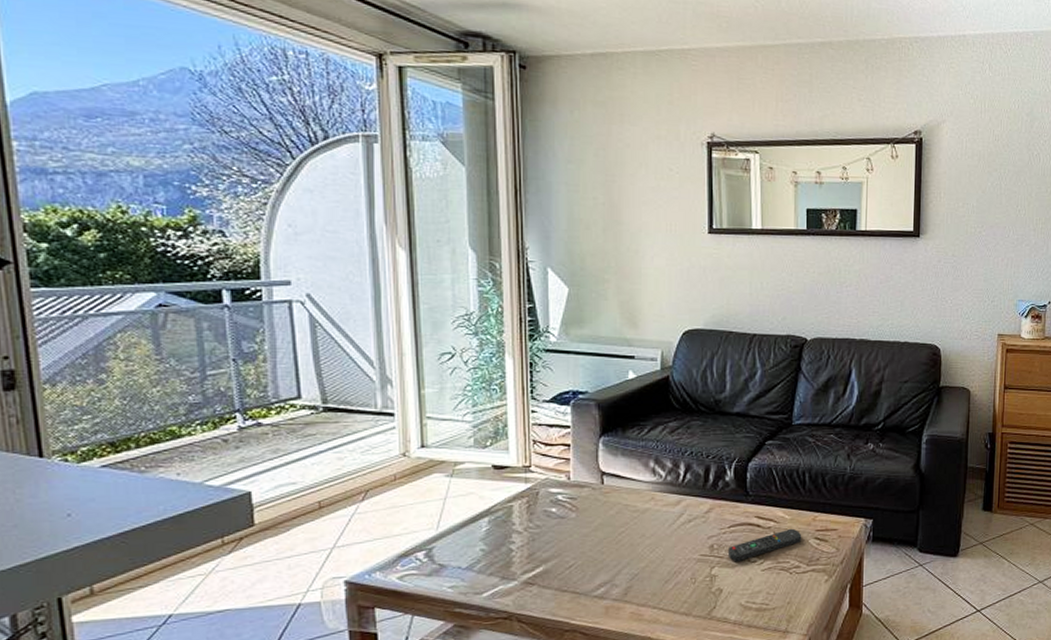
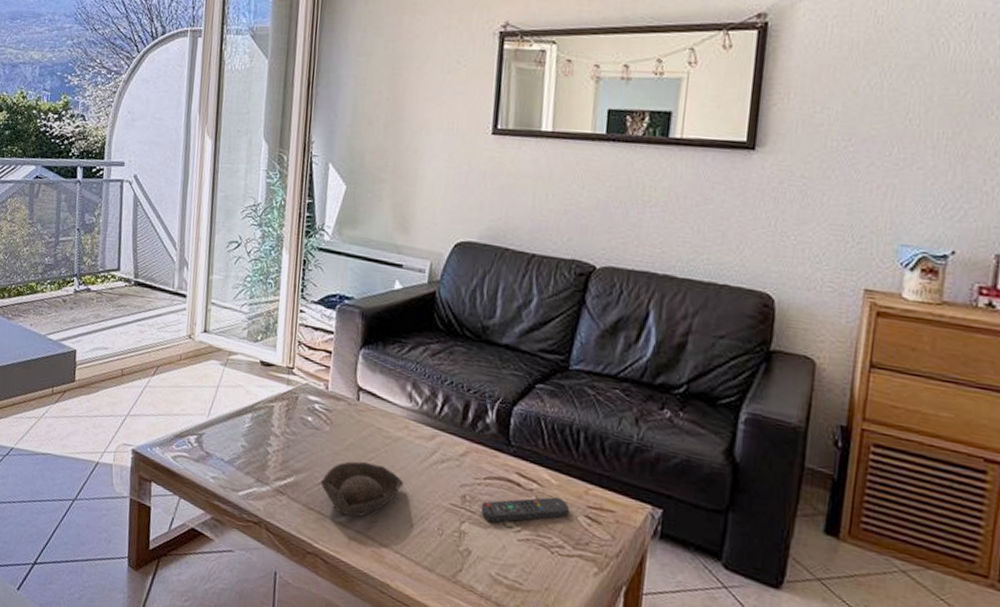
bowl: none [572,537,656,588] -> present [320,461,404,517]

